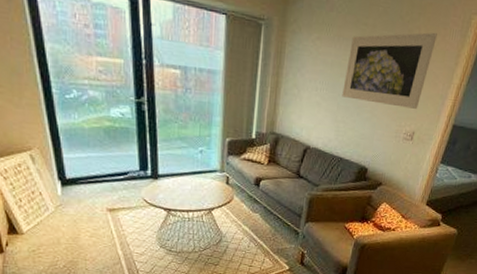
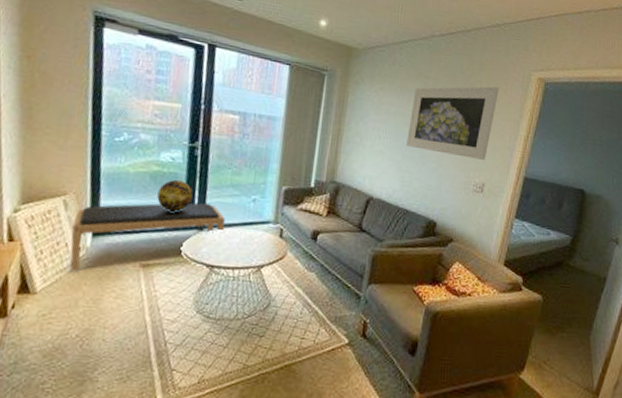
bench: none [42,154,176,216] -> present [69,202,225,272]
decorative globe: none [113,133,146,163] -> present [157,179,194,212]

